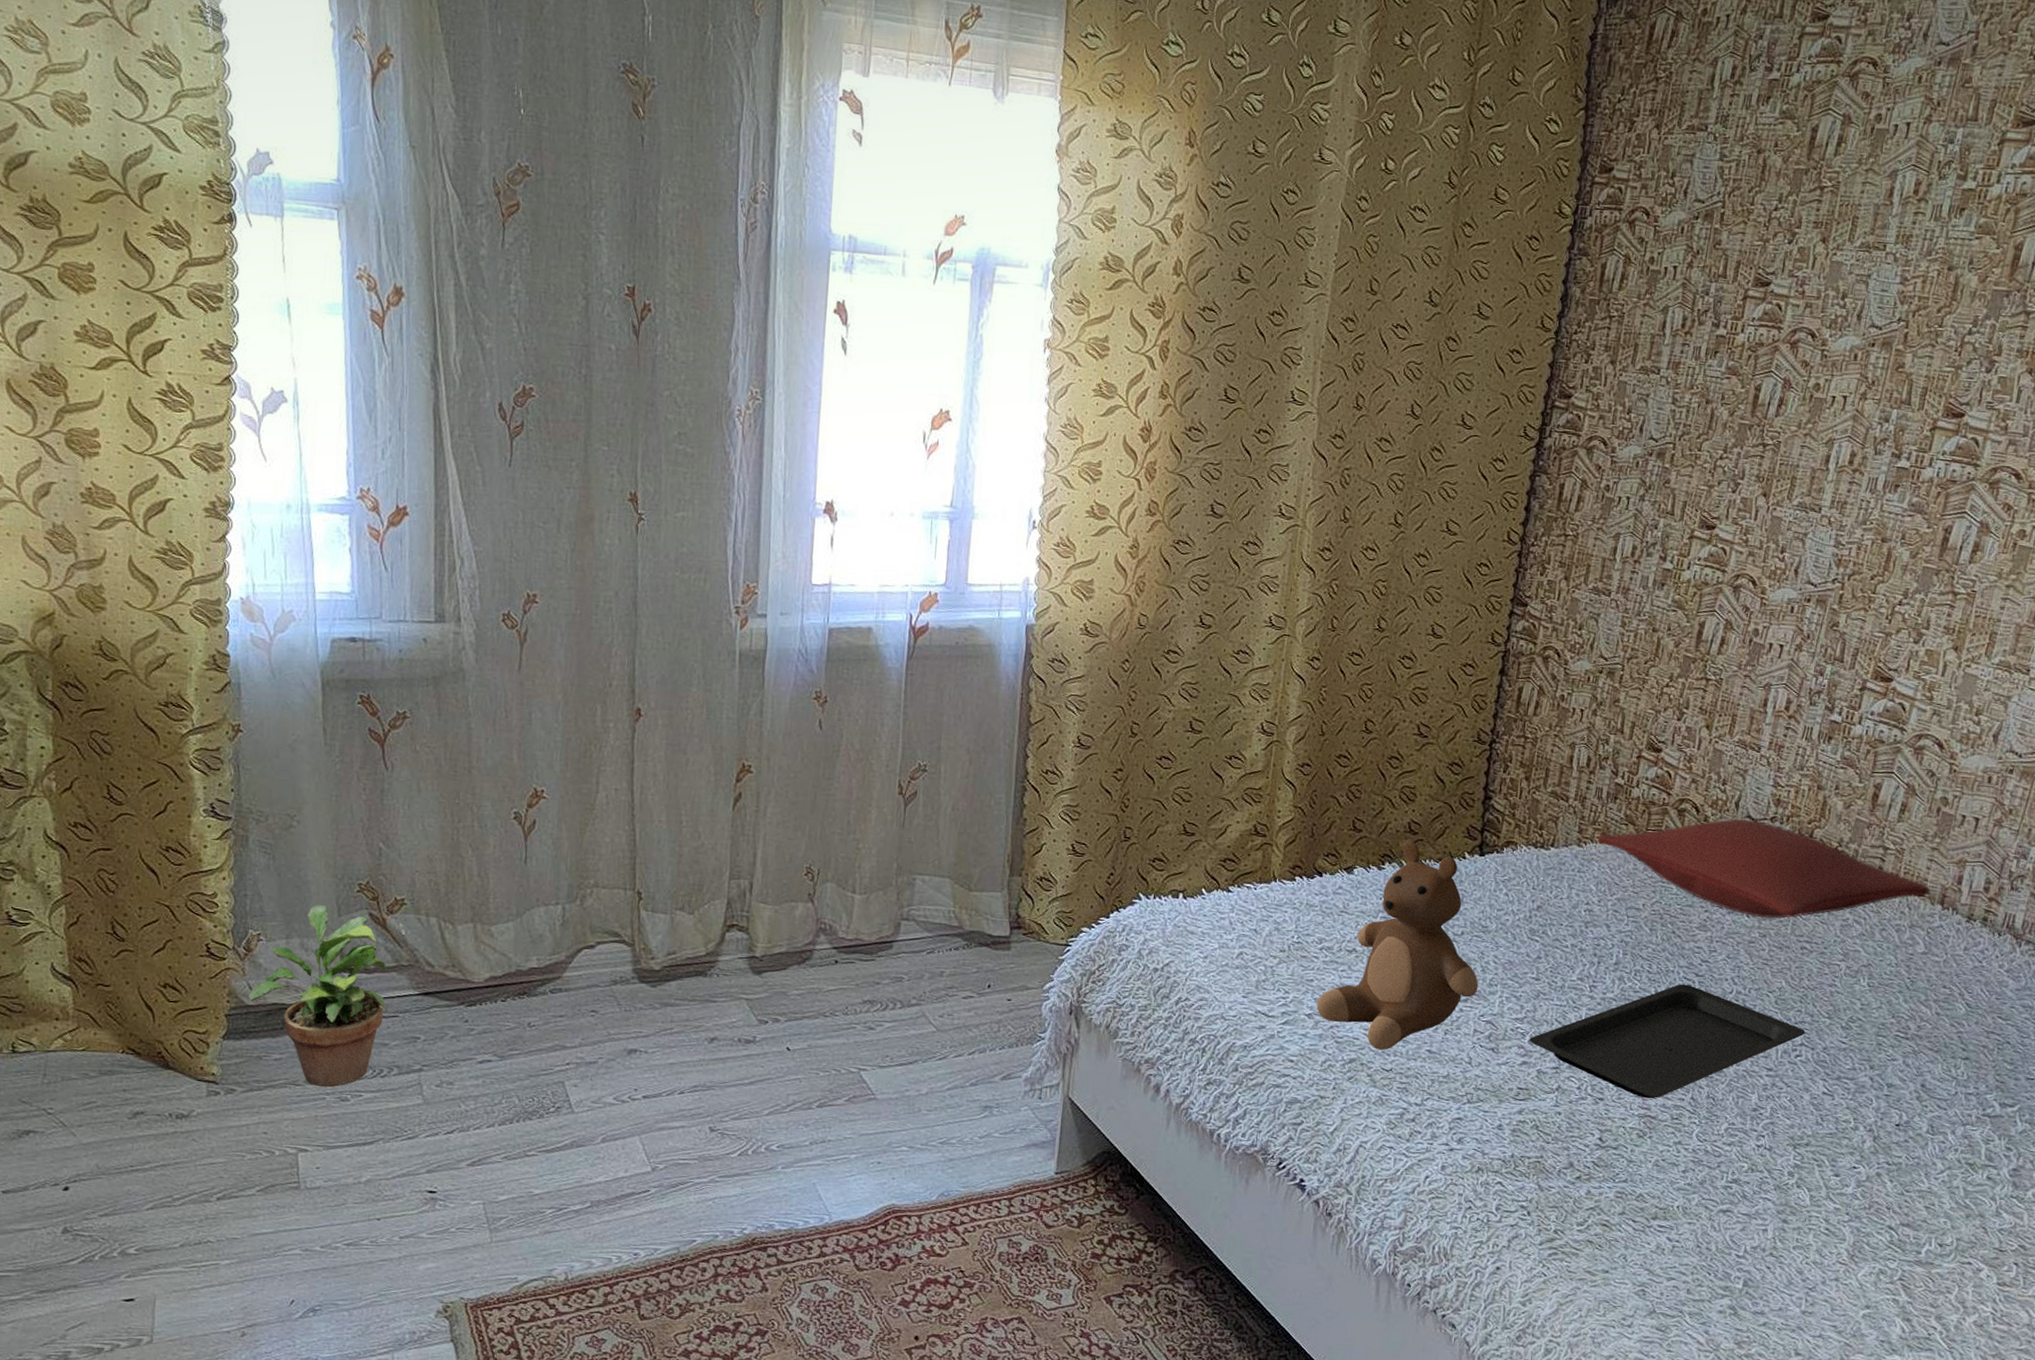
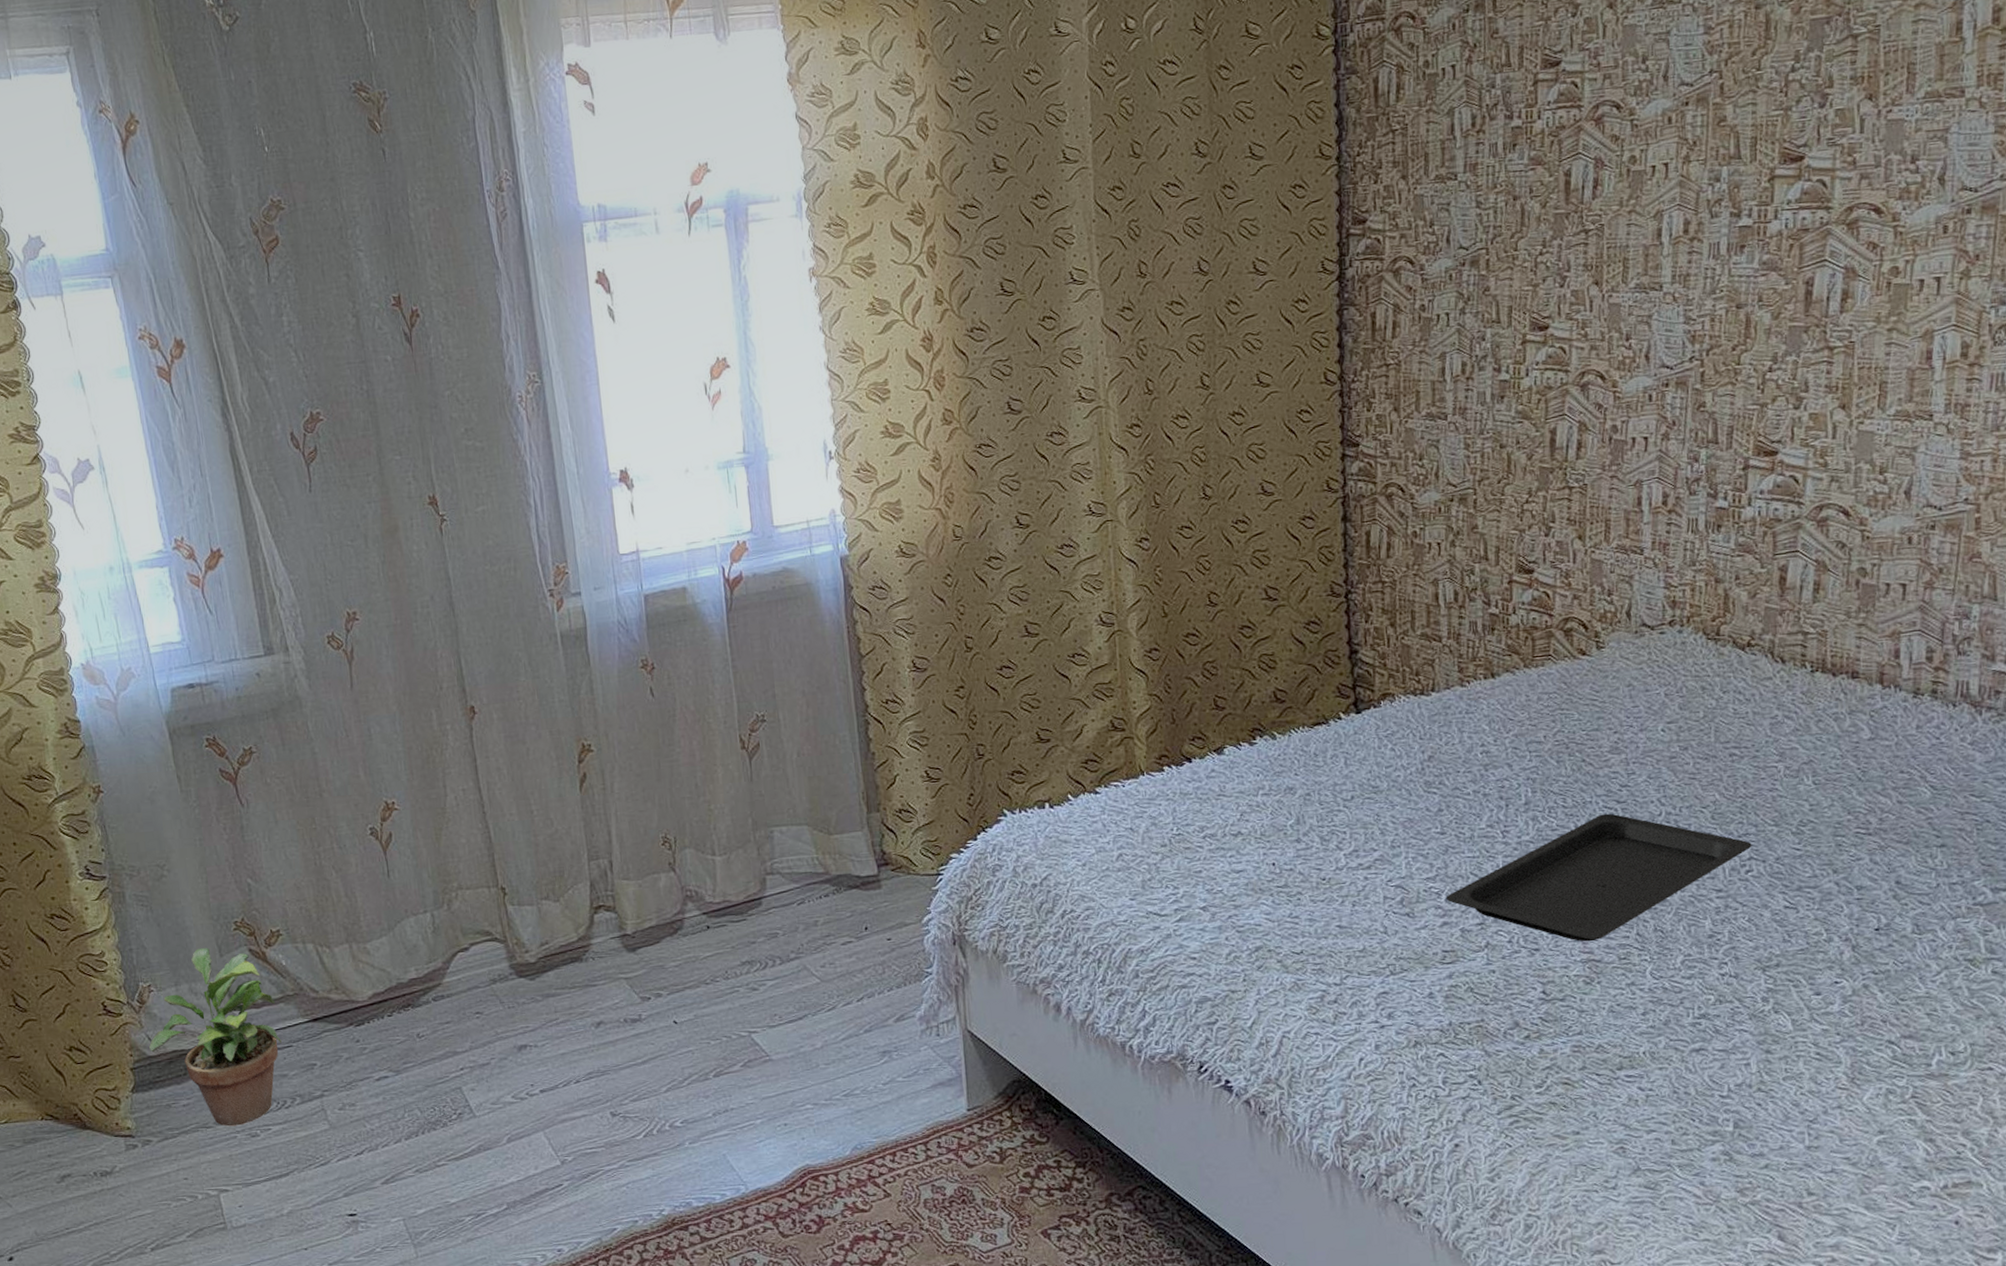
teddy bear: present [1316,841,1479,1050] -> none [1210,710,1380,933]
pillow: present [1596,819,1931,919] -> none [1480,627,1866,731]

